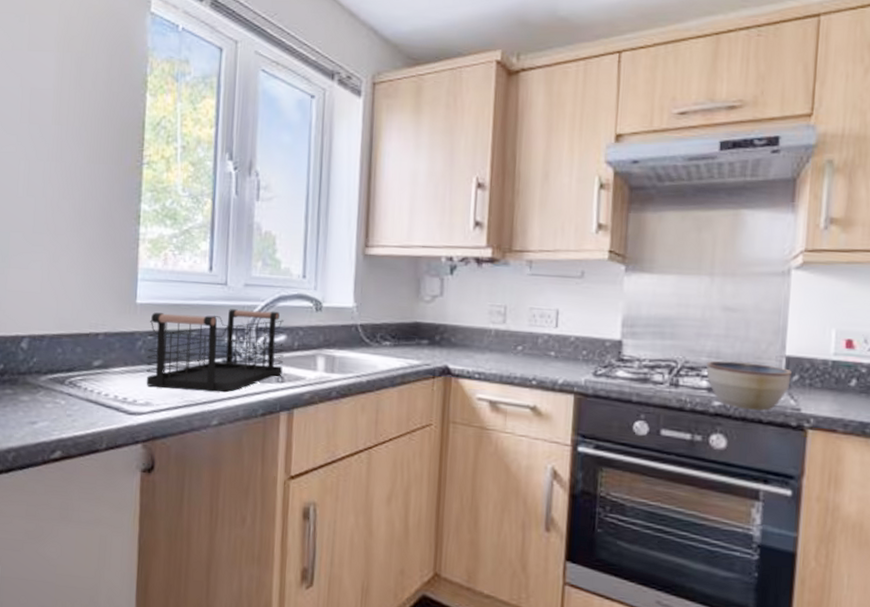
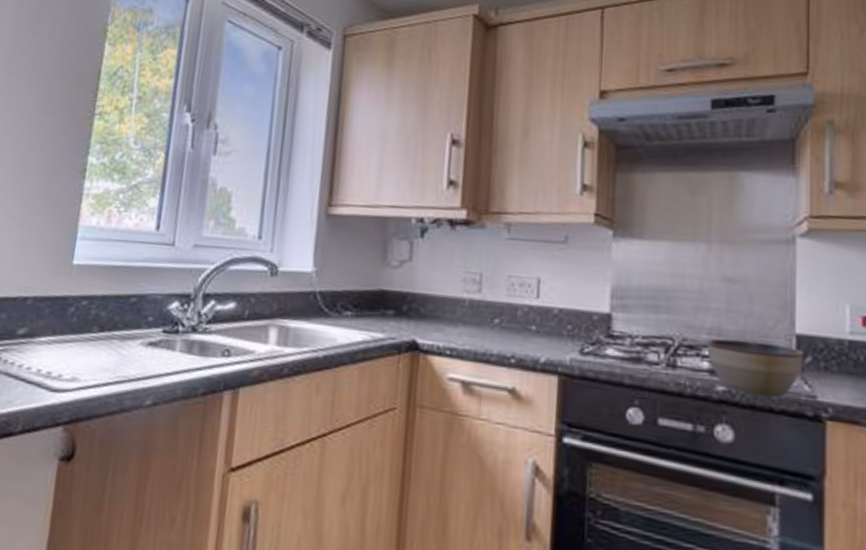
dish rack: present [145,309,285,392] -> none [74,272,235,367]

